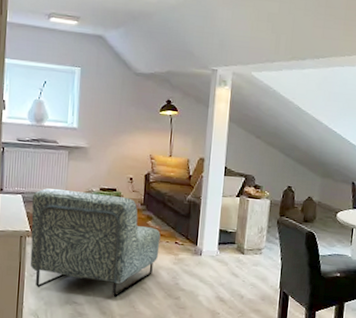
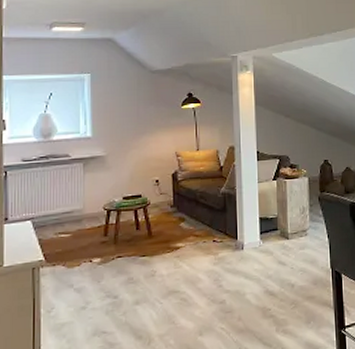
armchair: present [30,188,161,298] -> none [43,202,196,325]

